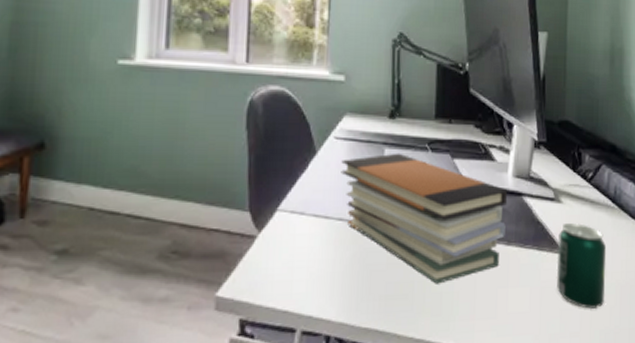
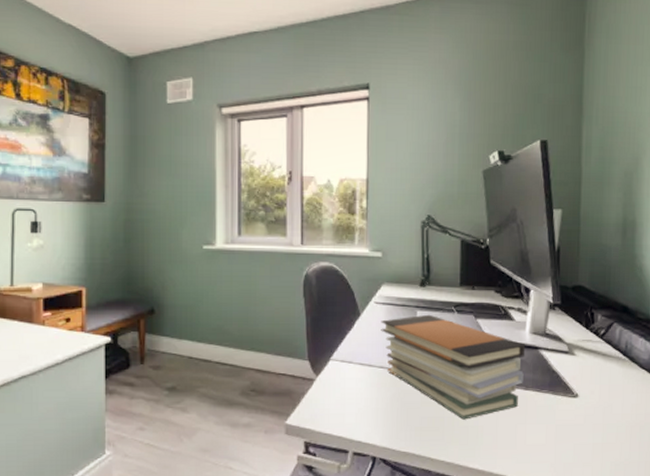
beverage can: present [556,222,607,309] -> none [570,372,618,444]

